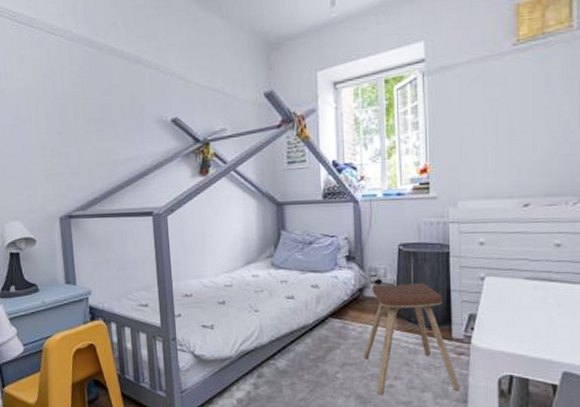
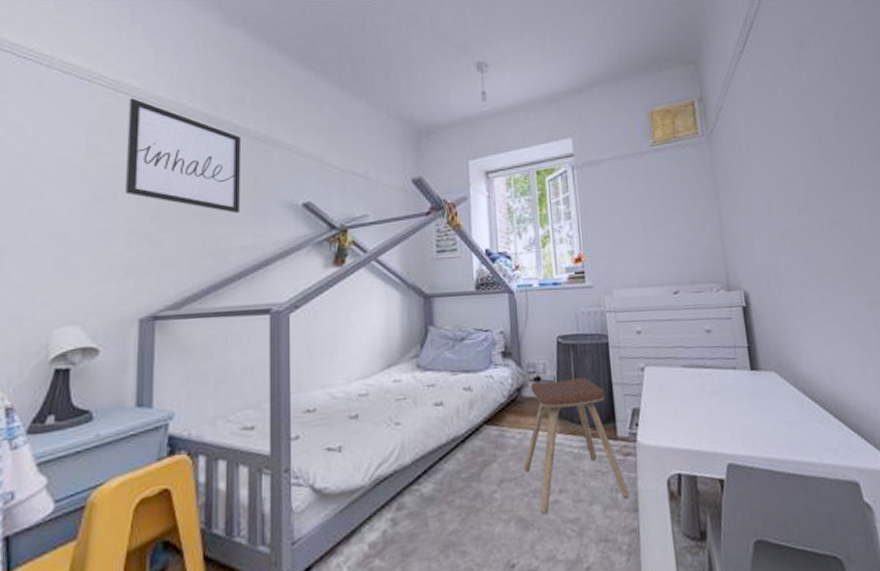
wall art: none [29,28,122,130] -> present [126,97,242,214]

